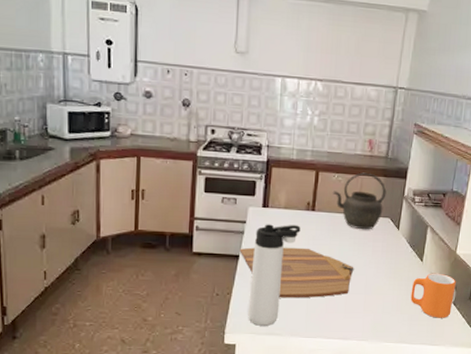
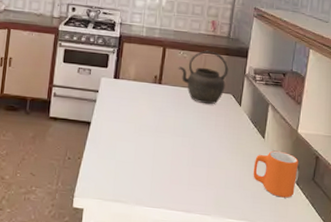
cutting board: present [239,247,354,298] -> none [91,115,198,168]
thermos bottle: present [248,224,301,326] -> none [96,94,148,193]

